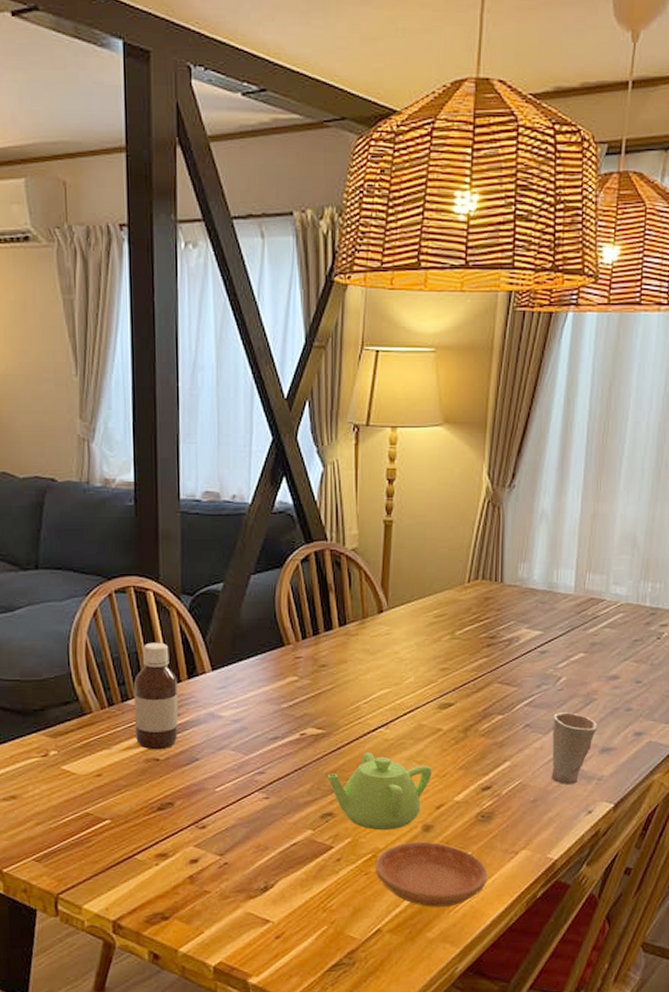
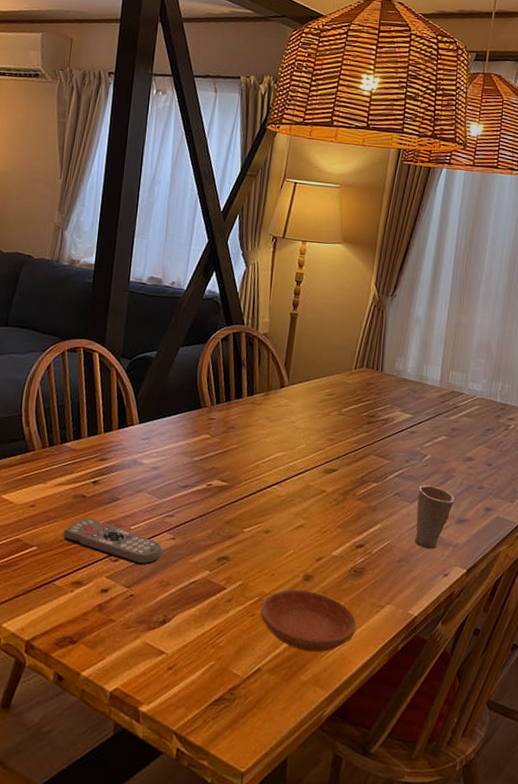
bottle: present [134,642,179,750] -> none [68,395,109,488]
remote control: none [138,782,256,831] -> present [63,517,163,566]
teapot: present [327,753,432,831] -> none [226,506,315,577]

